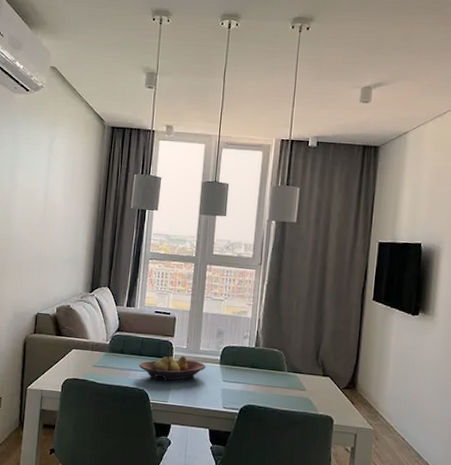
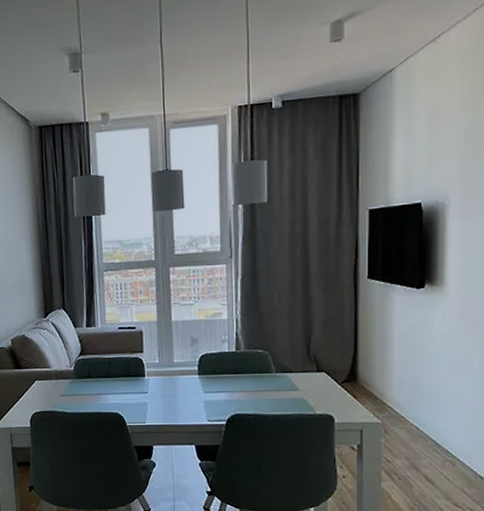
fruit bowl: present [138,355,206,381] -> none [109,371,183,401]

